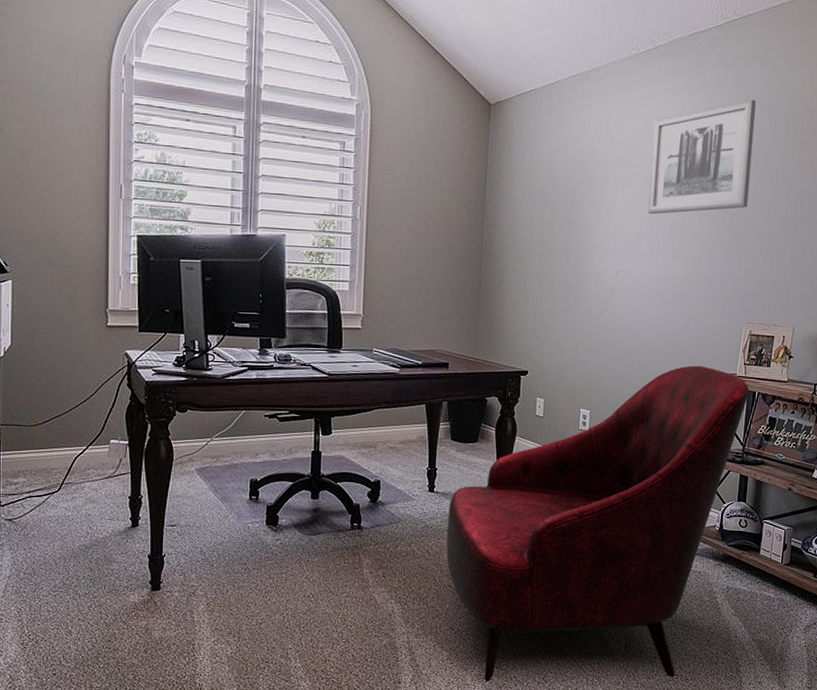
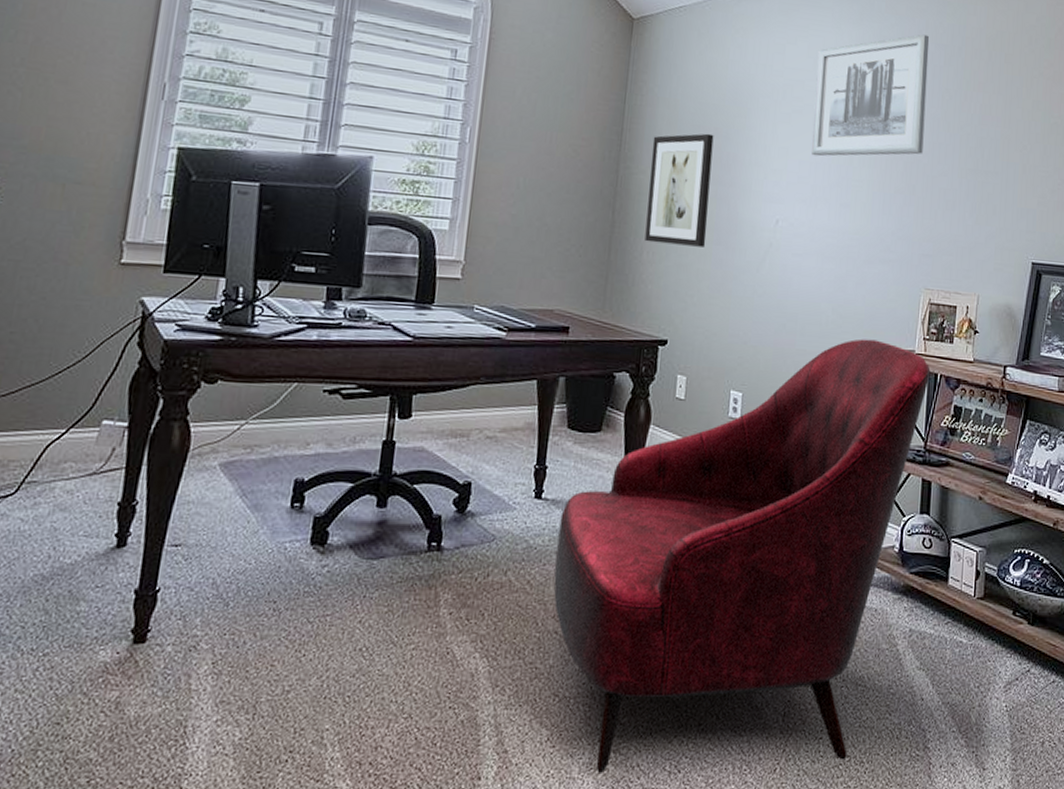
wall art: none [507,200,563,296] -> present [644,133,714,247]

